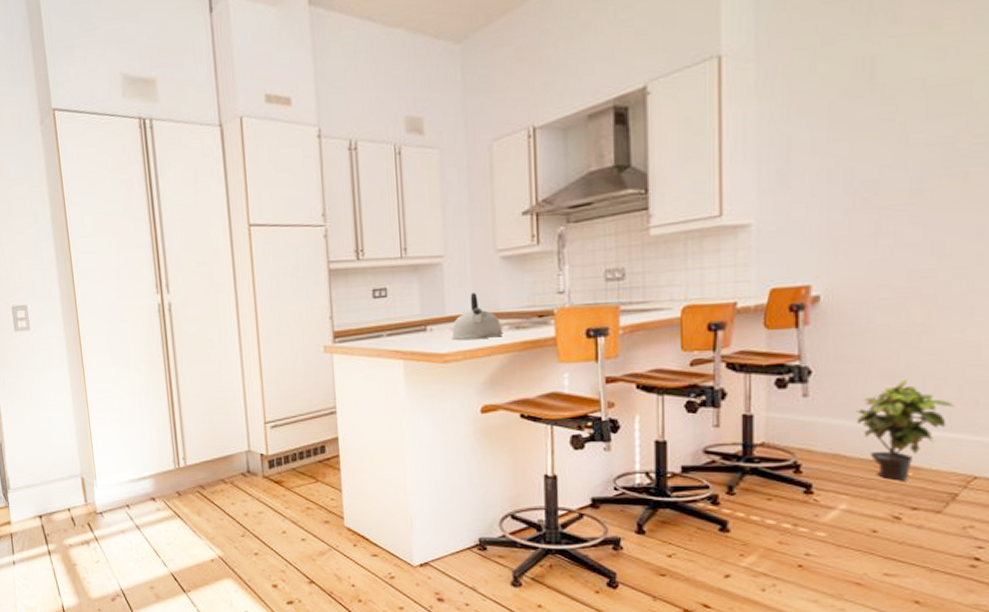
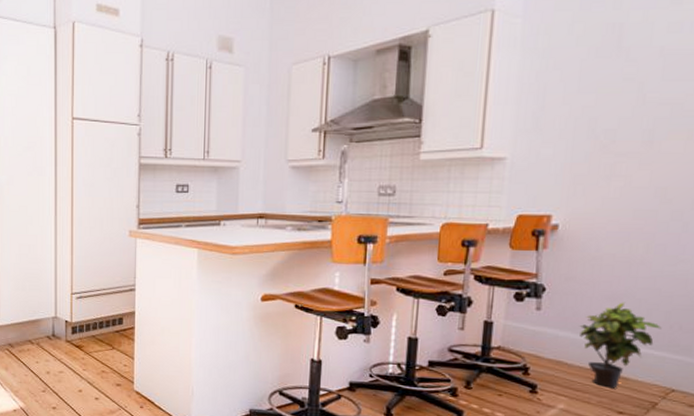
kettle: present [451,293,504,340] -> none [241,196,287,236]

